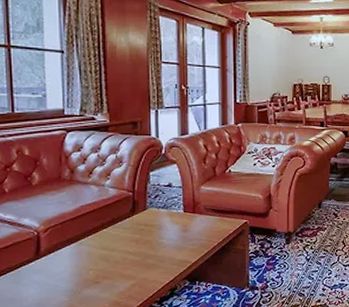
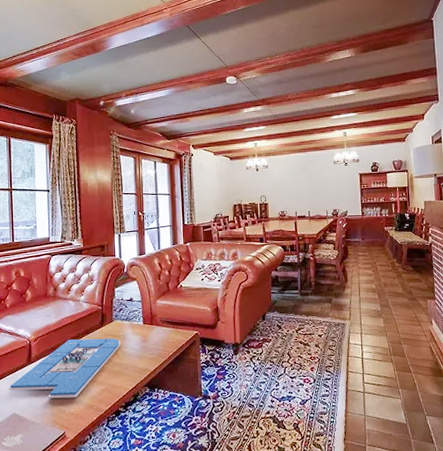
board game: none [8,227,155,297] -> present [8,338,120,399]

